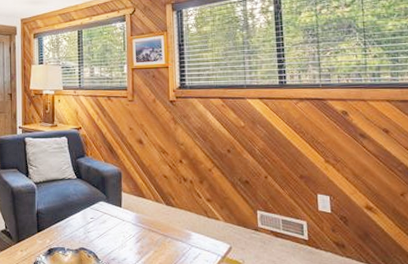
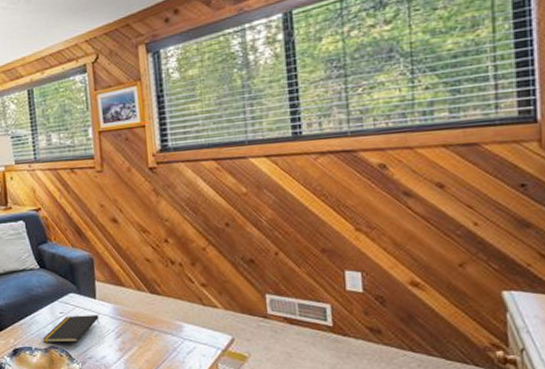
notepad: none [75,221,123,245] -> present [43,314,100,343]

